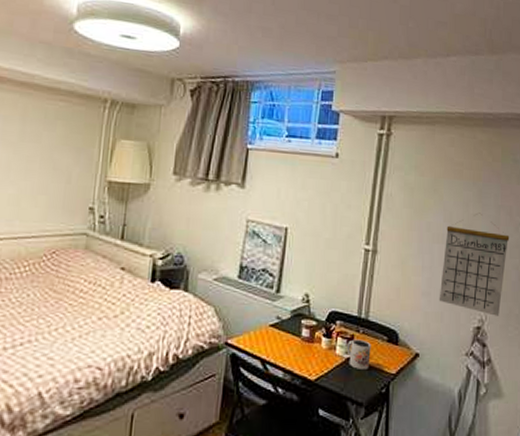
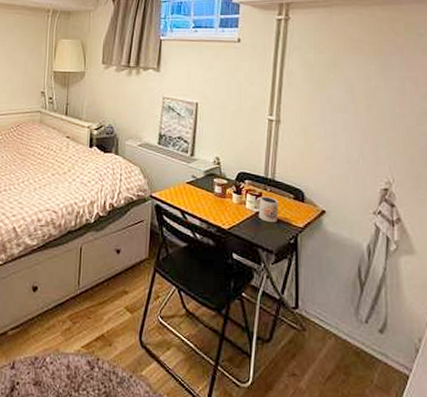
calendar: present [439,212,510,316] -> none [343,84,416,179]

